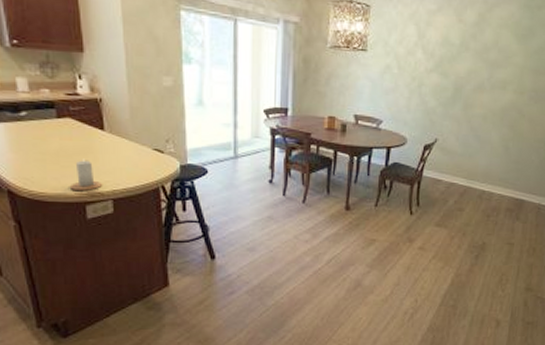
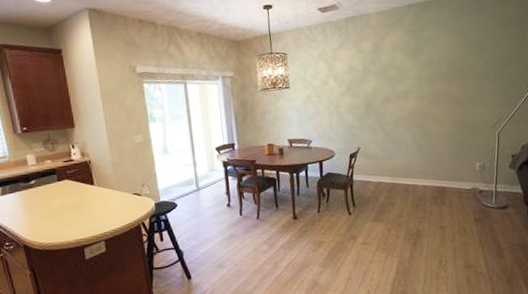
candle: present [69,158,102,191] -> none [70,210,95,237]

